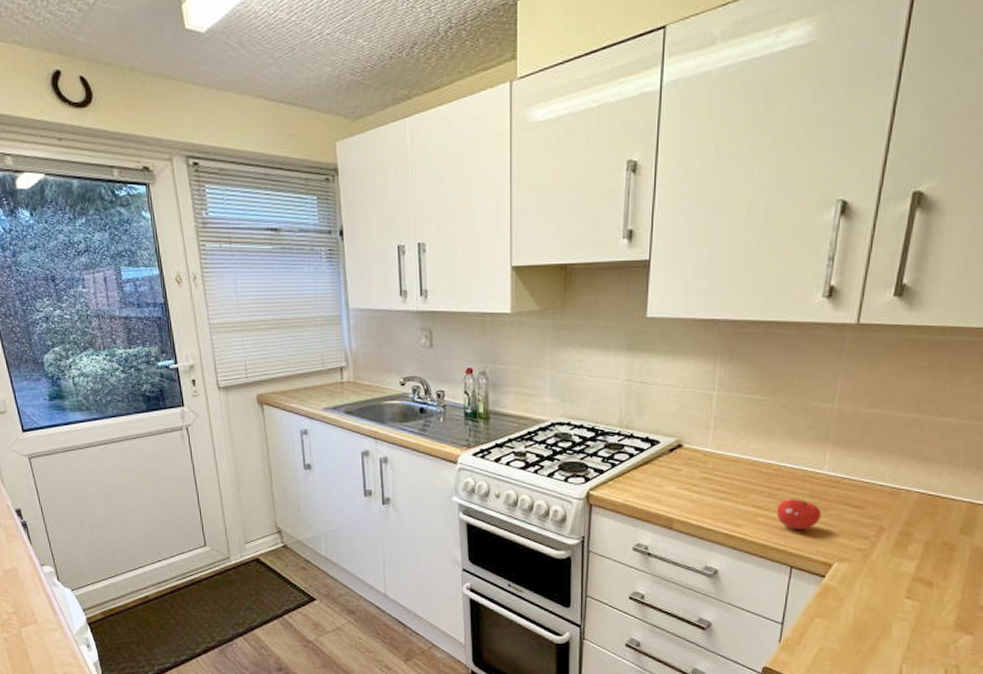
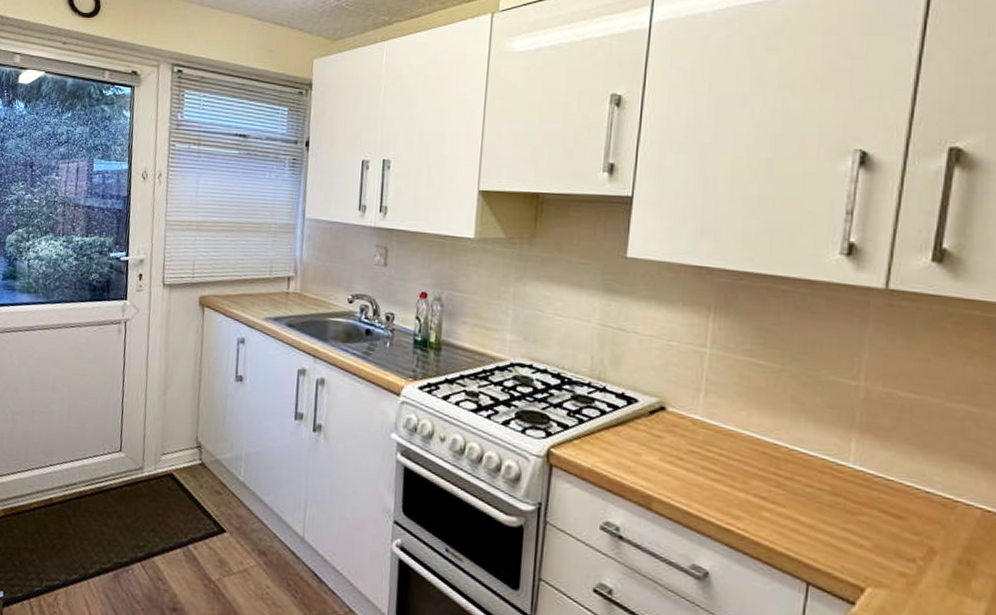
fruit: present [776,499,822,530] -> none [785,492,848,536]

